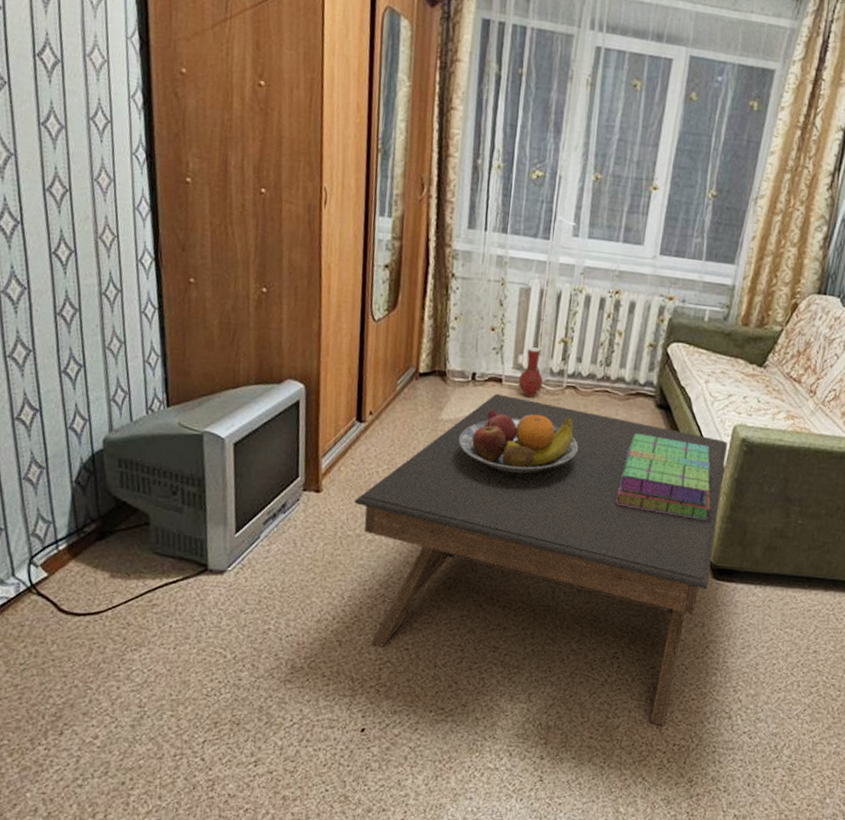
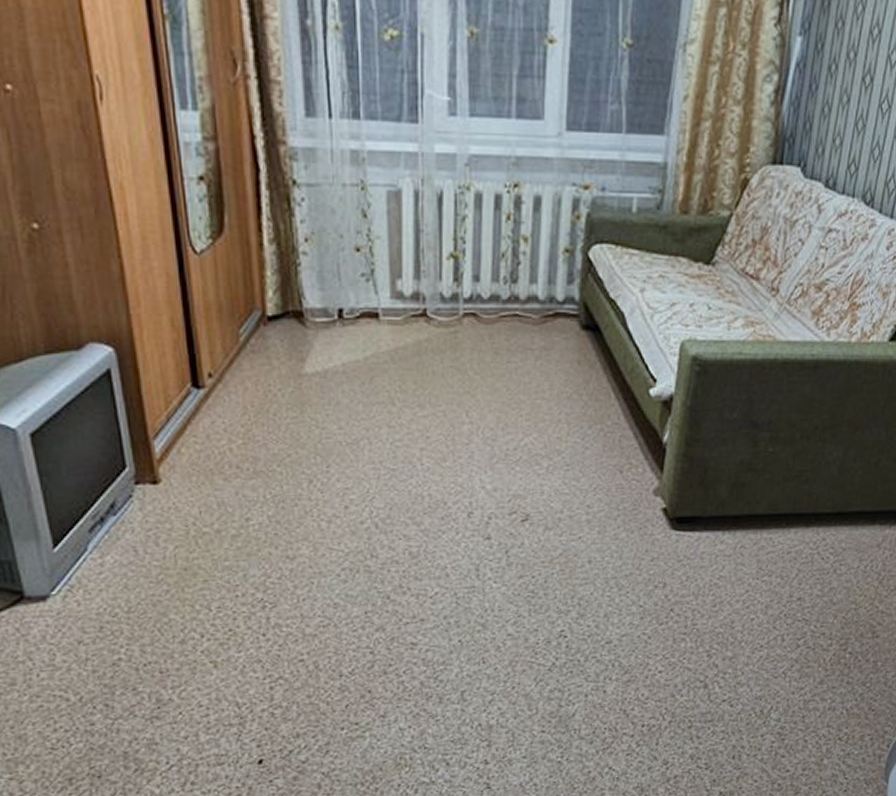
coffee table: present [354,393,728,727] -> none [205,332,675,707]
fruit bowl: present [459,409,578,474] -> none [333,351,487,431]
vase: present [518,347,543,398] -> none [400,268,432,334]
stack of books: present [616,433,711,522] -> none [543,364,661,463]

